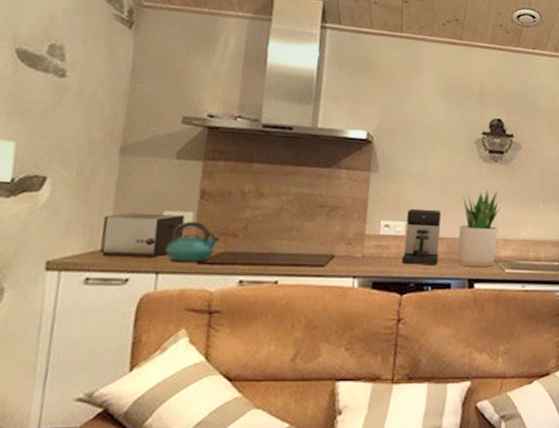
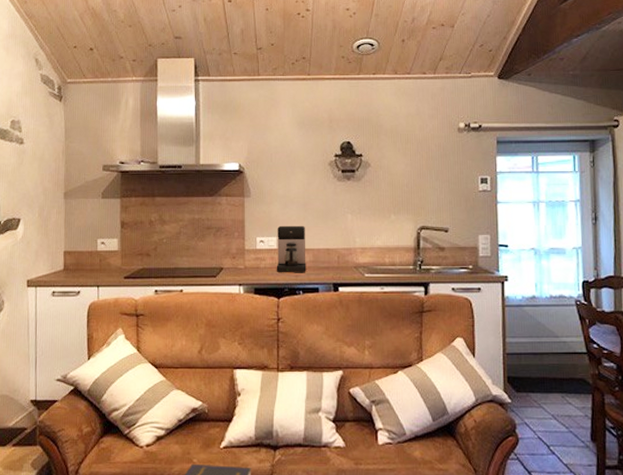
toaster: present [100,212,185,259] -> none [59,241,112,276]
kettle: present [166,221,220,263] -> none [102,246,138,278]
planter: present [457,190,501,268] -> none [321,205,356,273]

